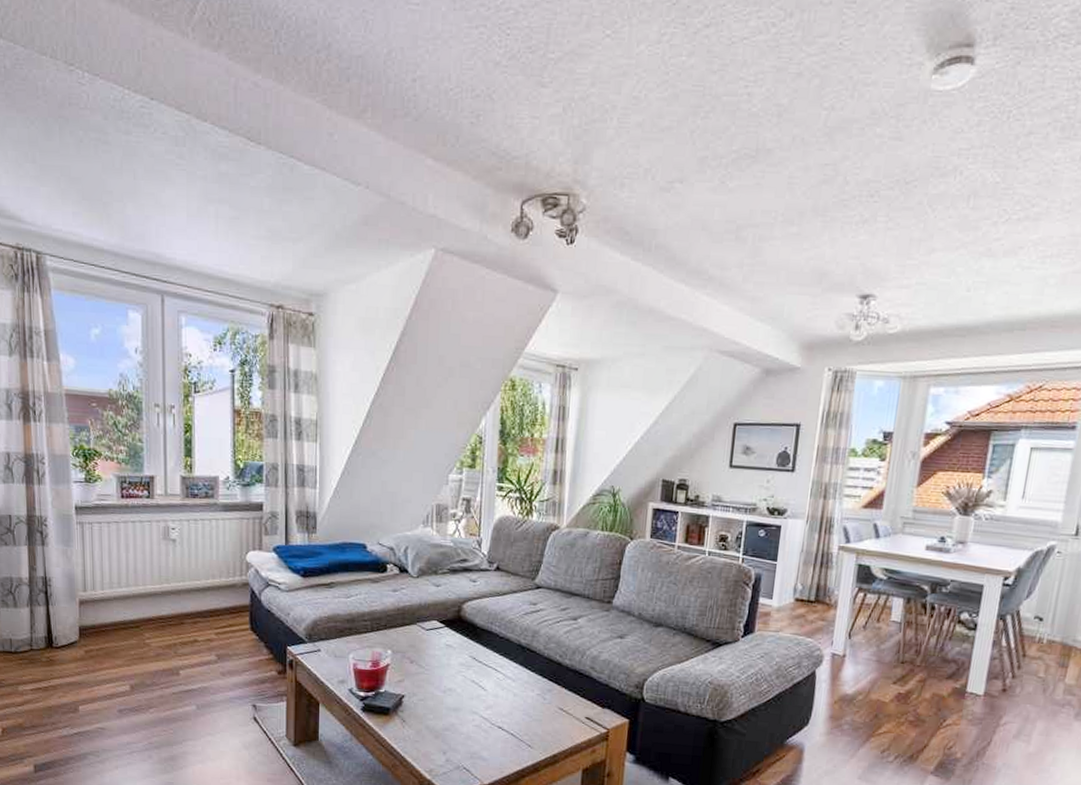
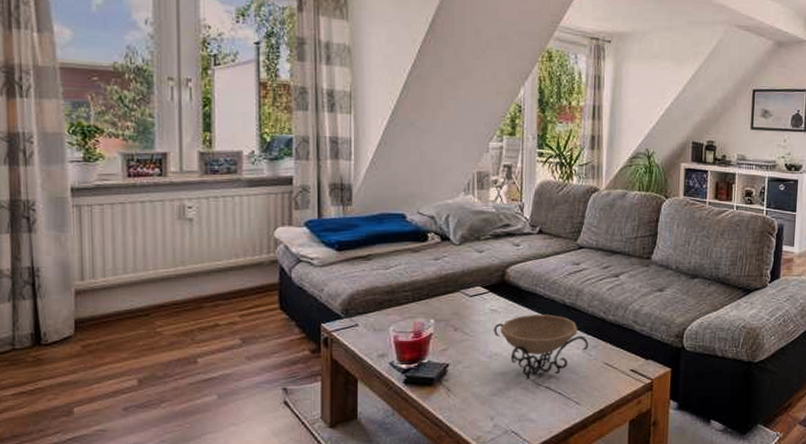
decorative bowl: none [448,652,543,718] -> present [493,314,589,379]

